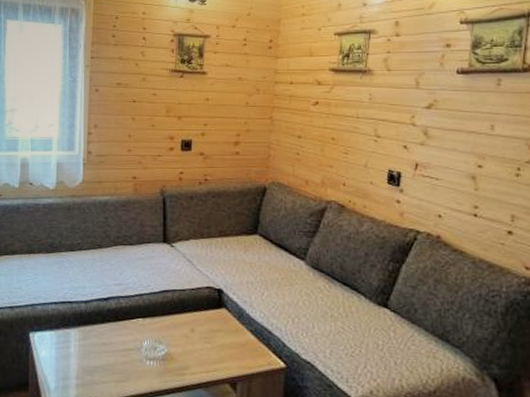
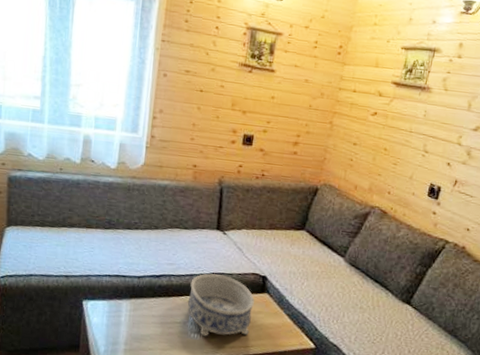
decorative bowl: none [140,290,212,363] -> present [188,273,254,336]

